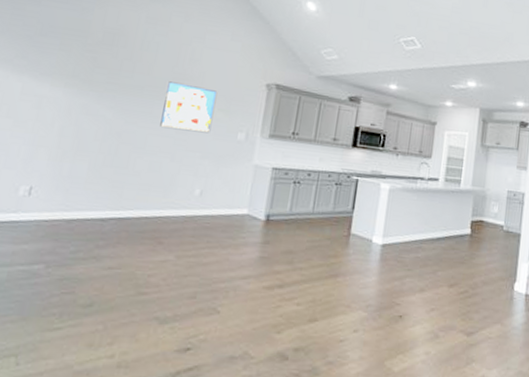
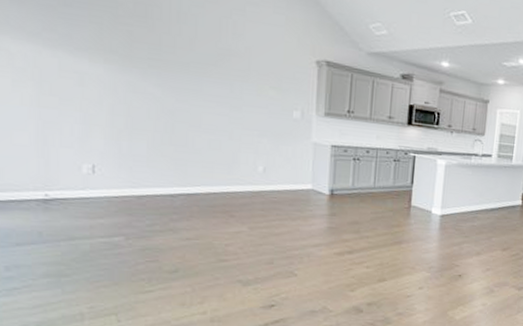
wall art: present [160,81,218,134] -> none [213,57,267,112]

